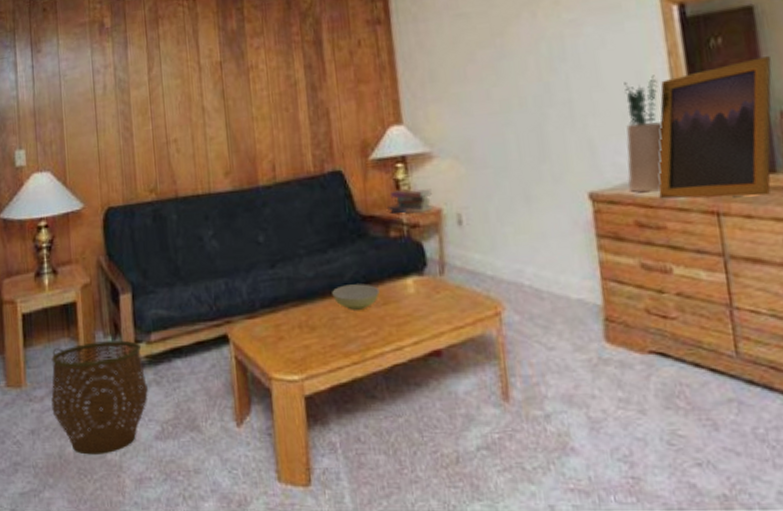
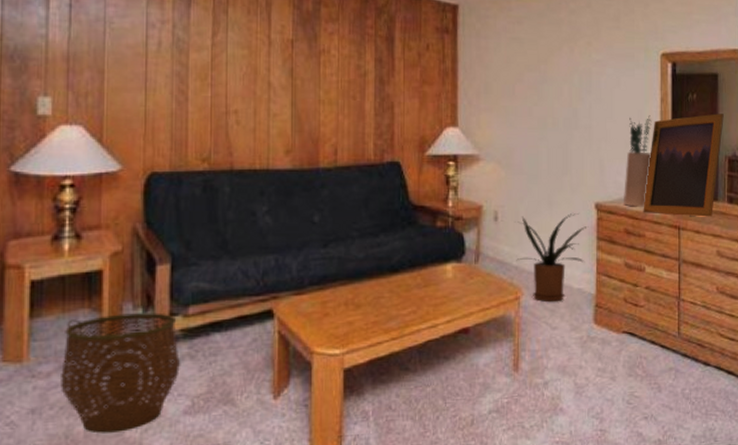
bowl: present [332,284,380,310] -> none [379,267,422,291]
books: present [387,189,433,214] -> none [437,185,476,208]
house plant: none [484,207,583,317] -> present [515,213,589,301]

